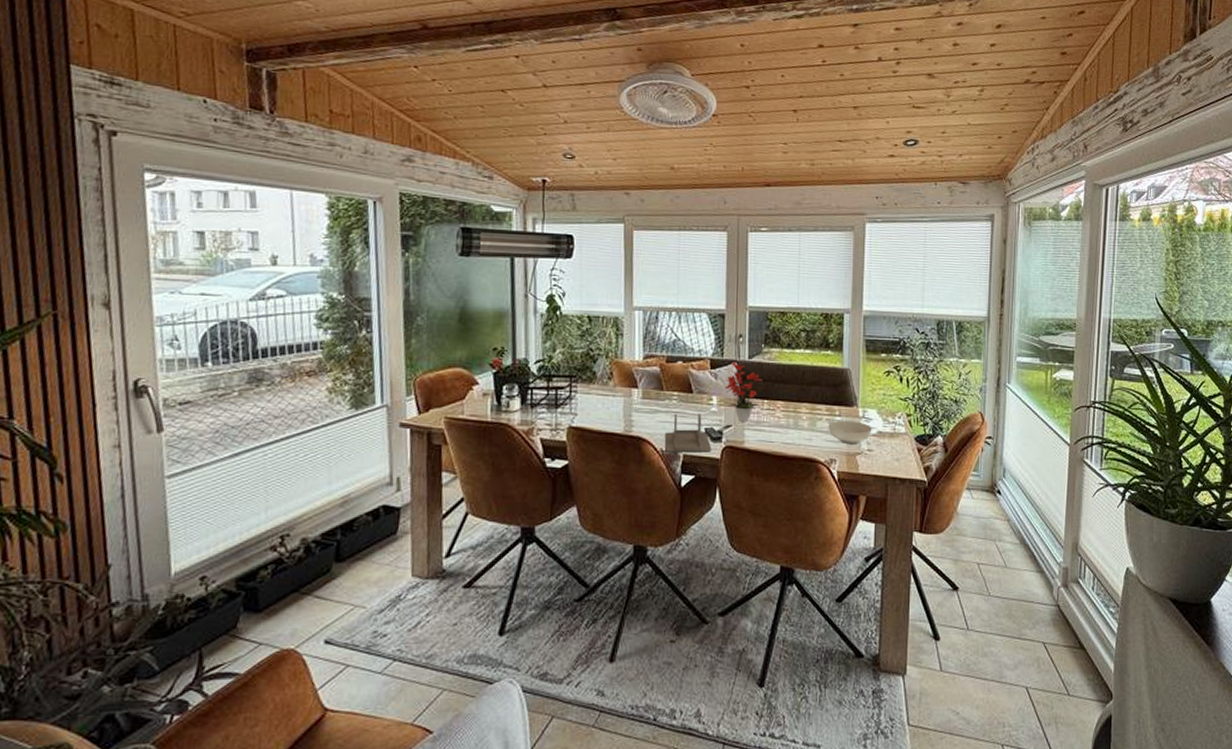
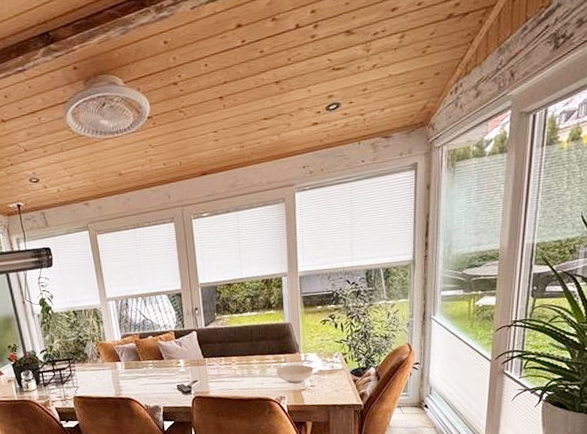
napkin holder: present [664,413,712,452] -> none [146,374,185,406]
potted flower: present [725,362,763,423] -> none [188,330,219,377]

